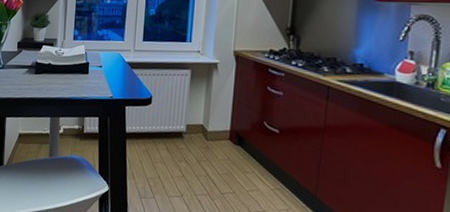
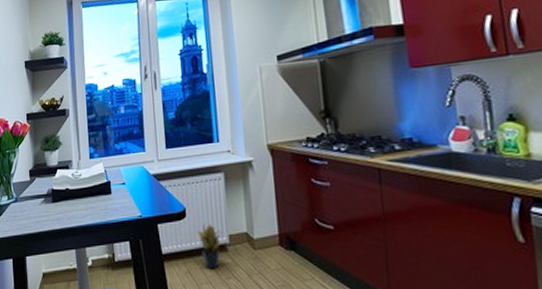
potted plant: none [159,112,181,151] -> present [197,223,222,268]

